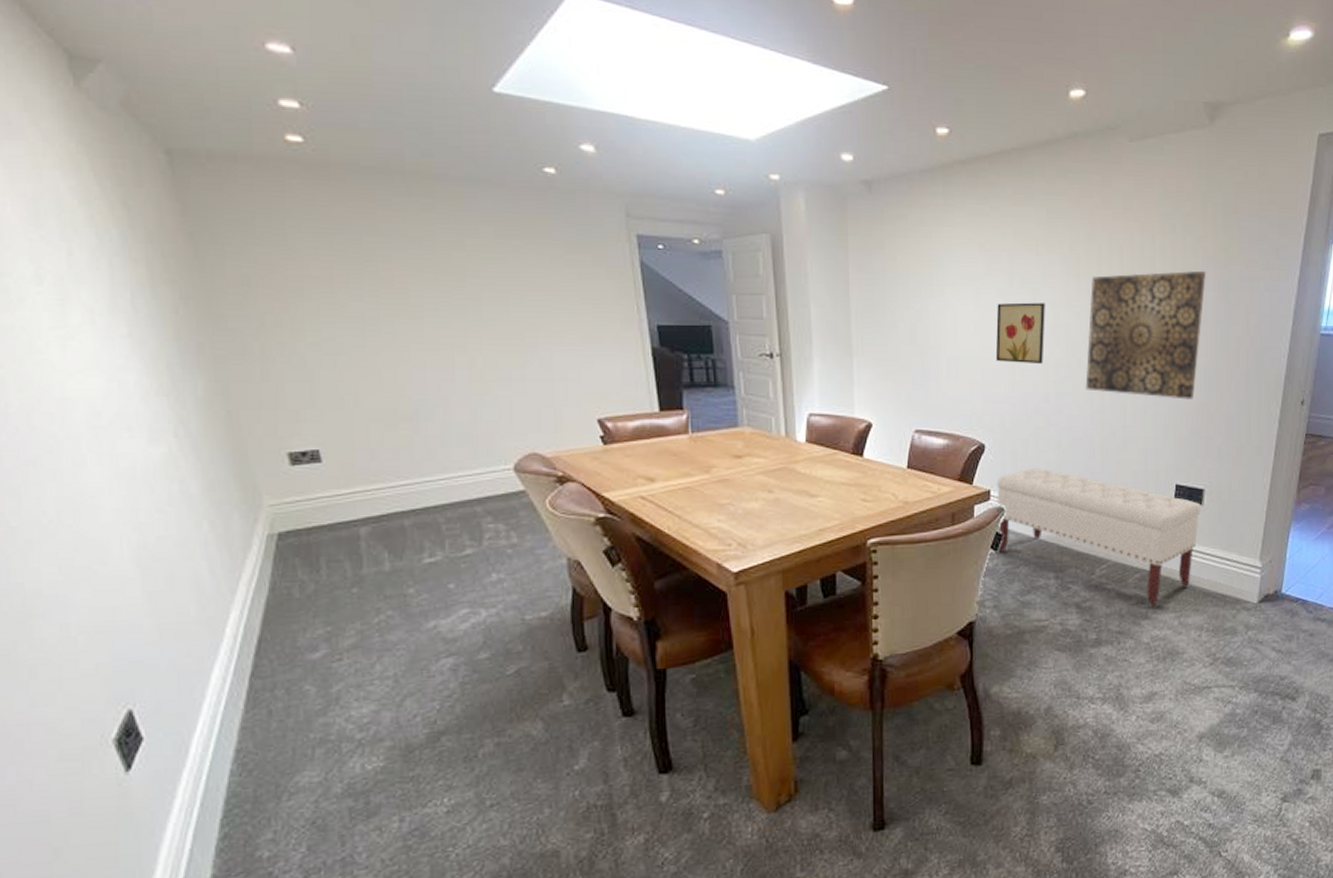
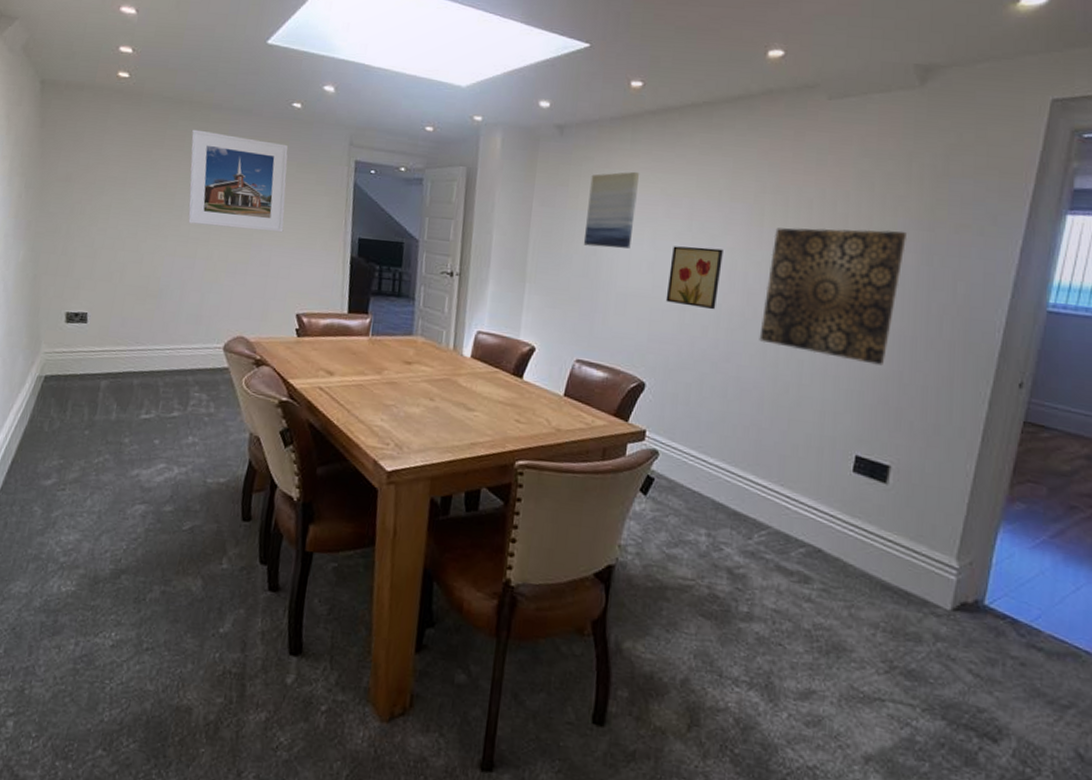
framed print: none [413,207,562,327] -> present [188,129,288,233]
wall art: none [907,227,957,311] -> present [583,171,640,249]
bench: present [996,468,1201,607] -> none [647,414,884,590]

